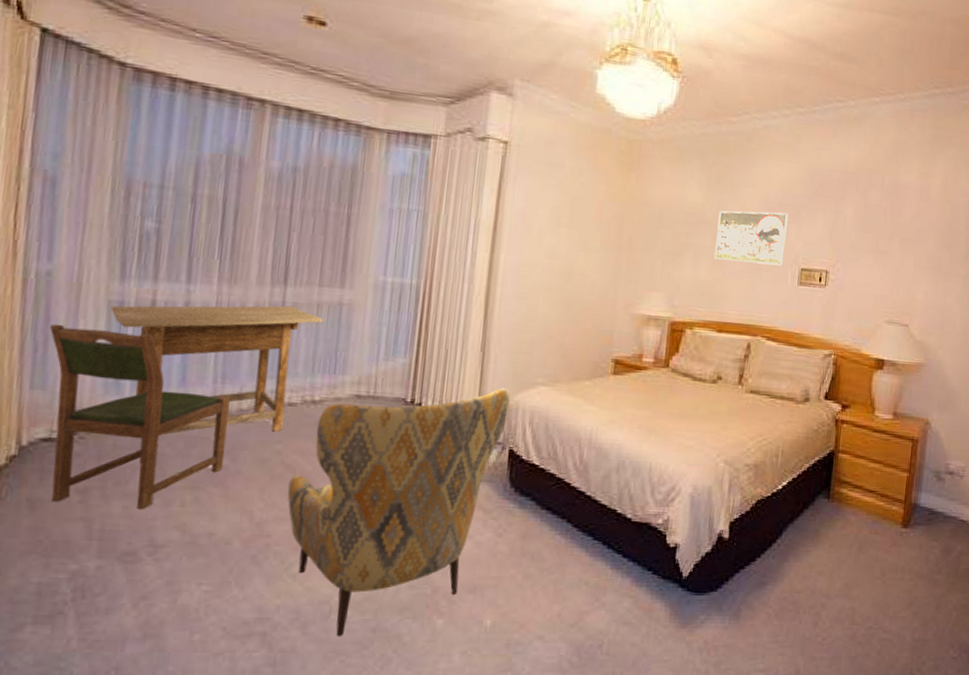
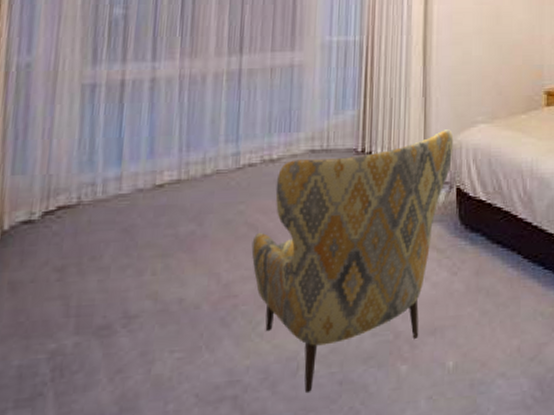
dining chair: present [50,323,230,509] -> none [29,111,195,282]
desk: present [110,305,323,435] -> none [83,72,277,206]

